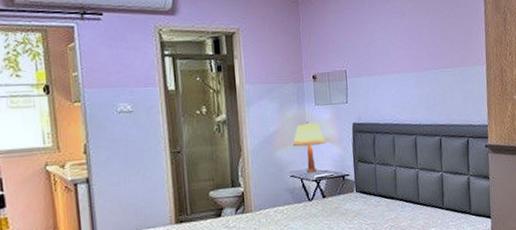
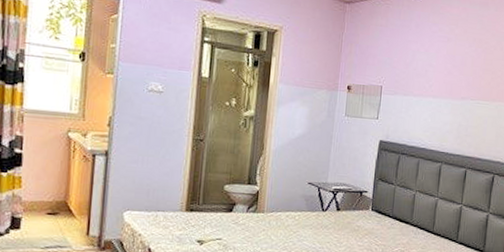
table lamp: present [293,122,325,173] -> none [316,132,349,184]

